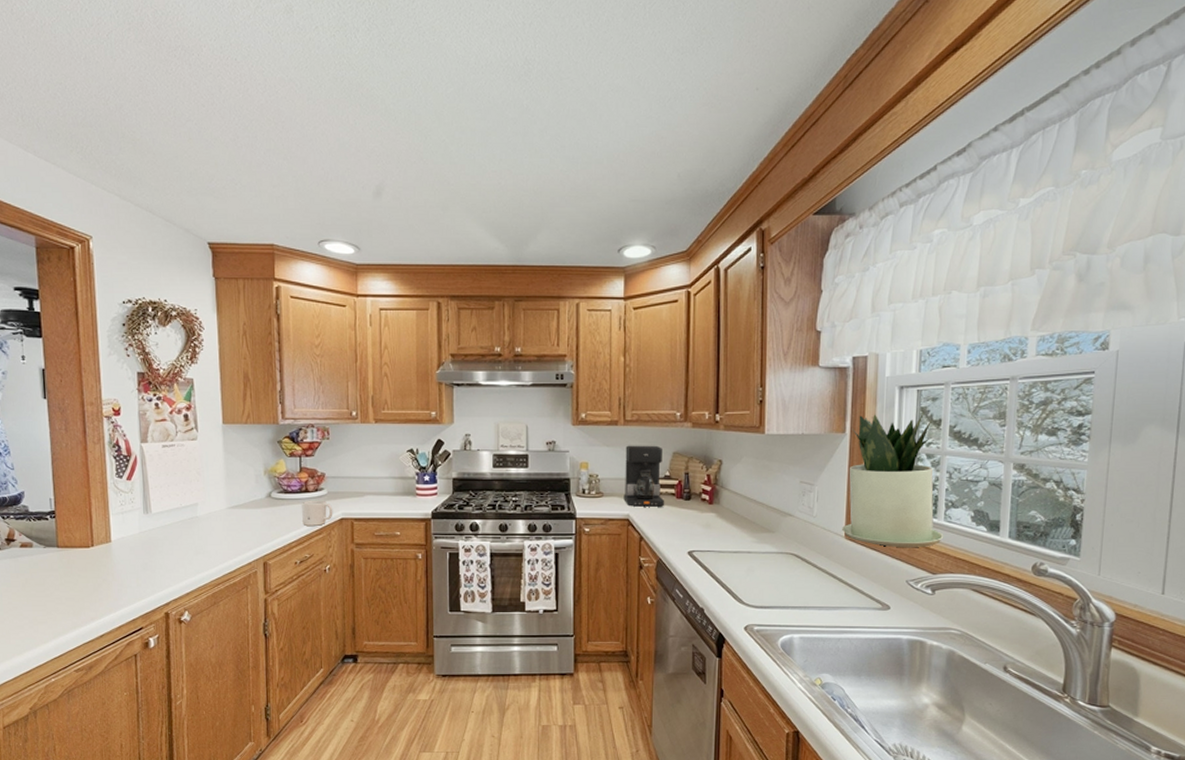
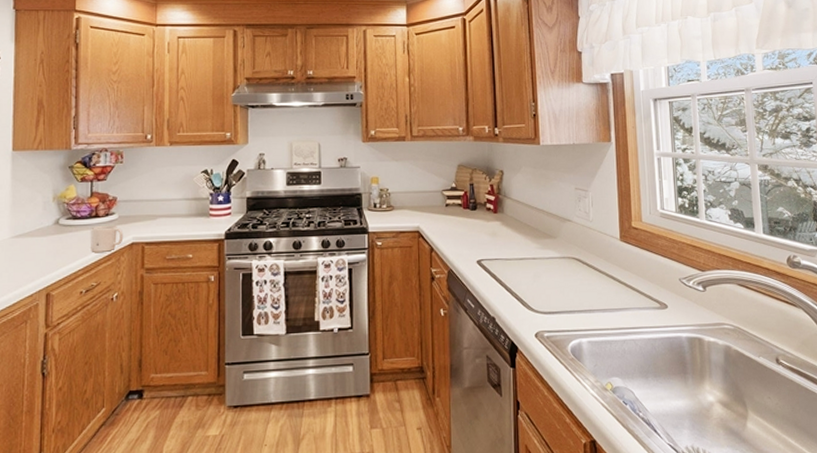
coffee maker: present [624,445,664,507] -> none [413,158,452,219]
planter: present [842,412,944,547] -> none [616,121,707,247]

